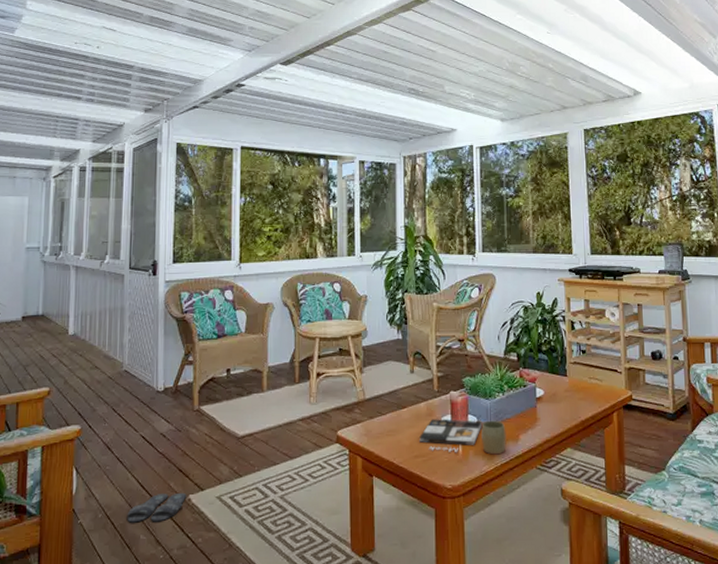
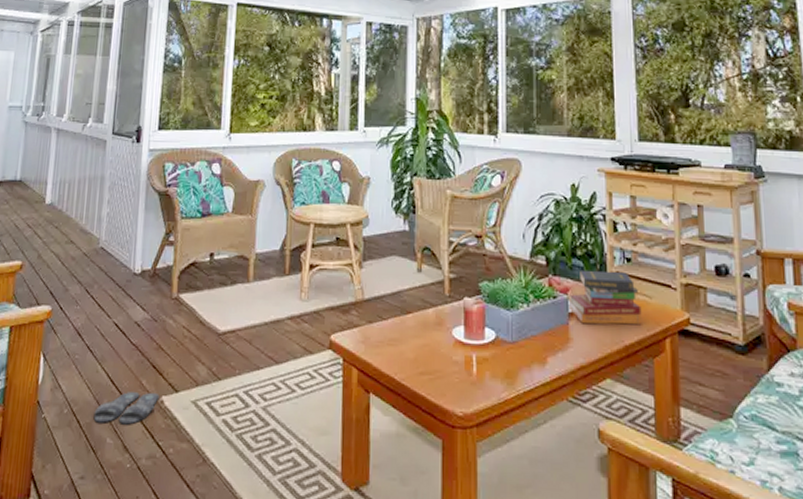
magazine: present [419,419,483,453] -> none [426,329,502,374]
mug: present [481,420,507,455] -> none [501,336,531,380]
books: none [536,361,595,406] -> present [568,269,642,325]

